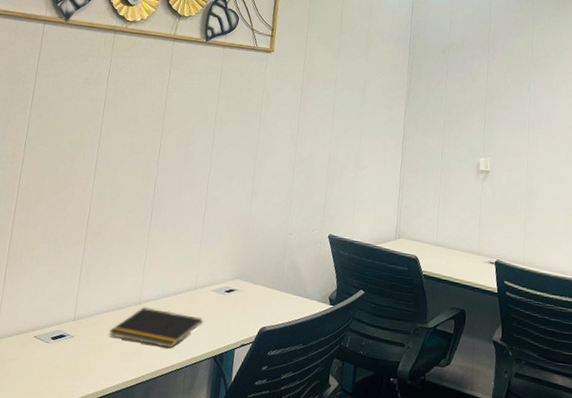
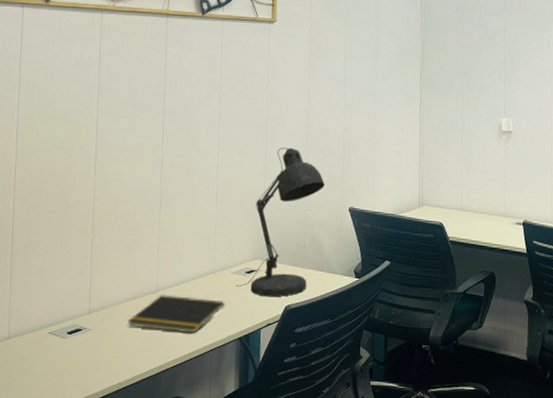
desk lamp: none [215,171,307,319] -> present [236,147,325,297]

